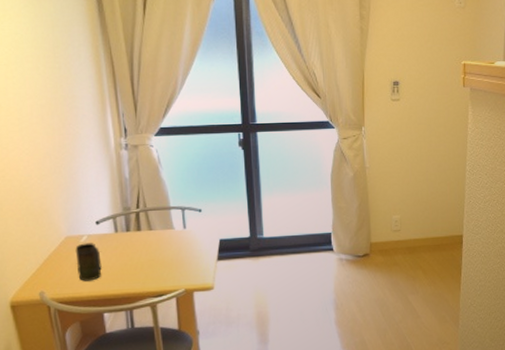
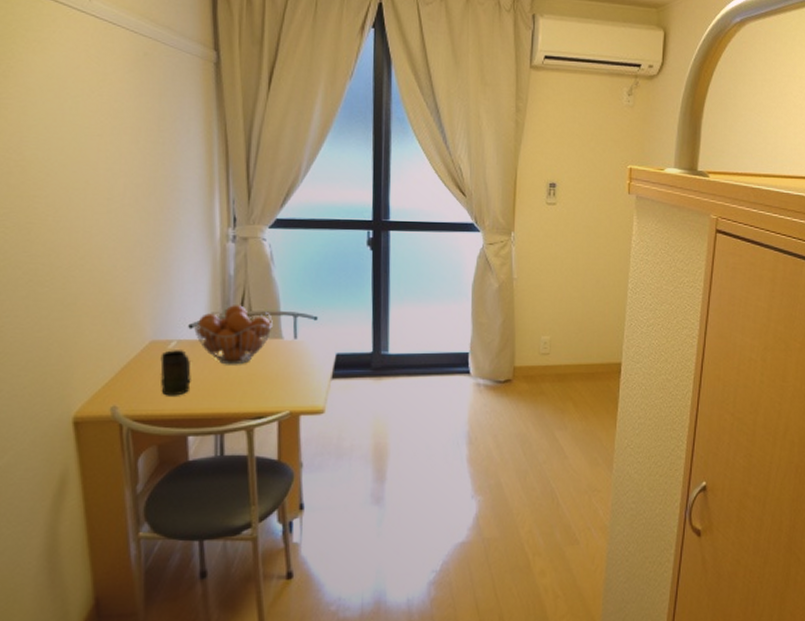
fruit basket: none [100,203,165,254] -> present [194,305,273,365]

